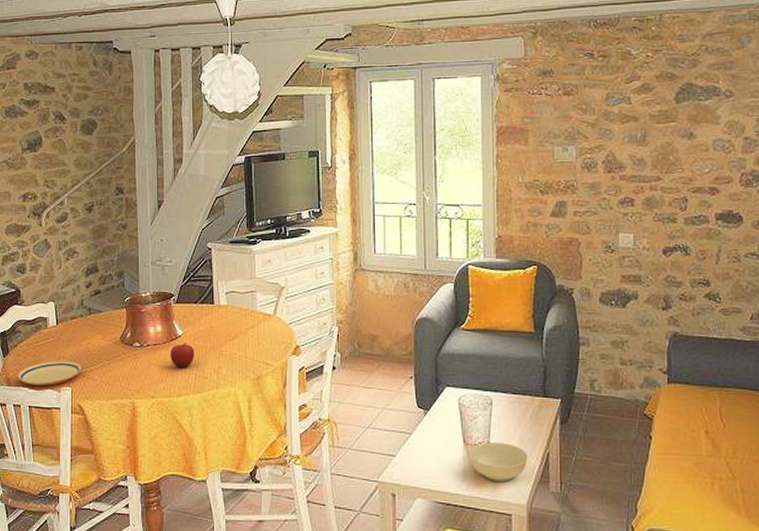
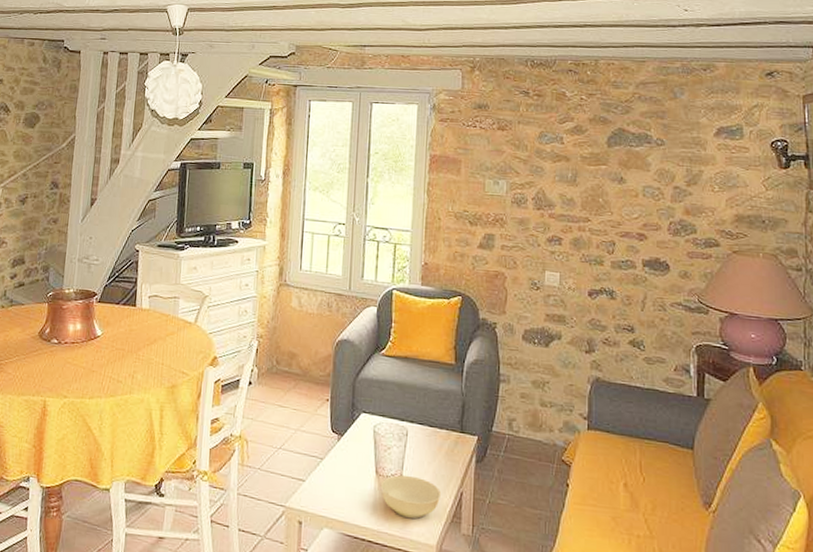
fruit: present [170,343,195,368] -> none [87,343,112,370]

